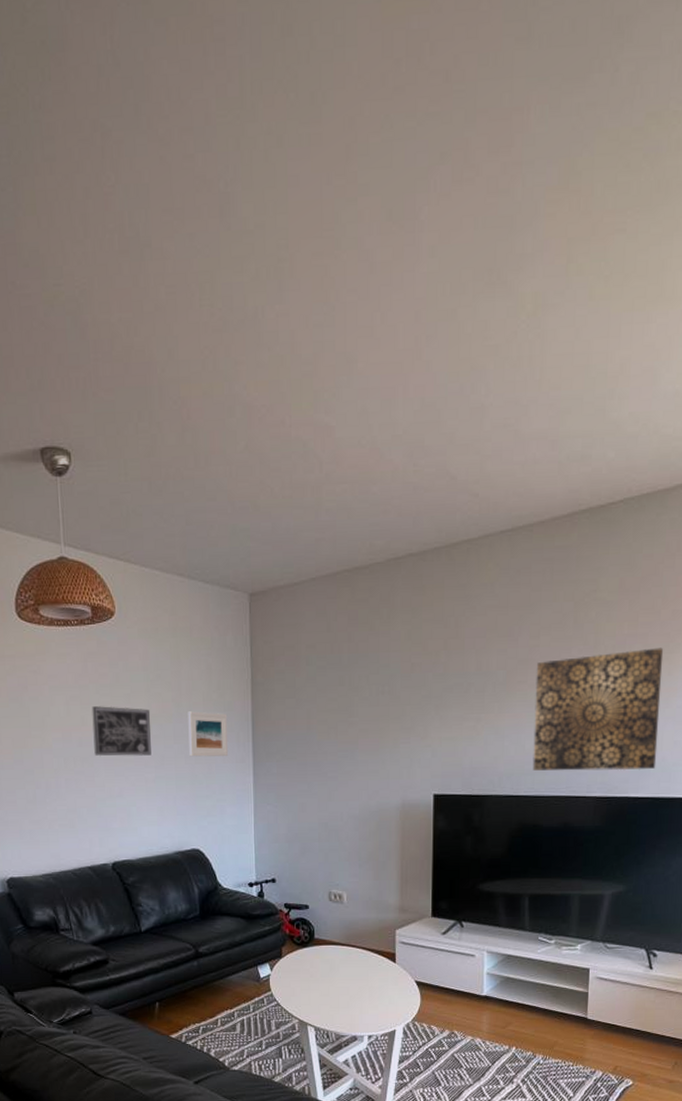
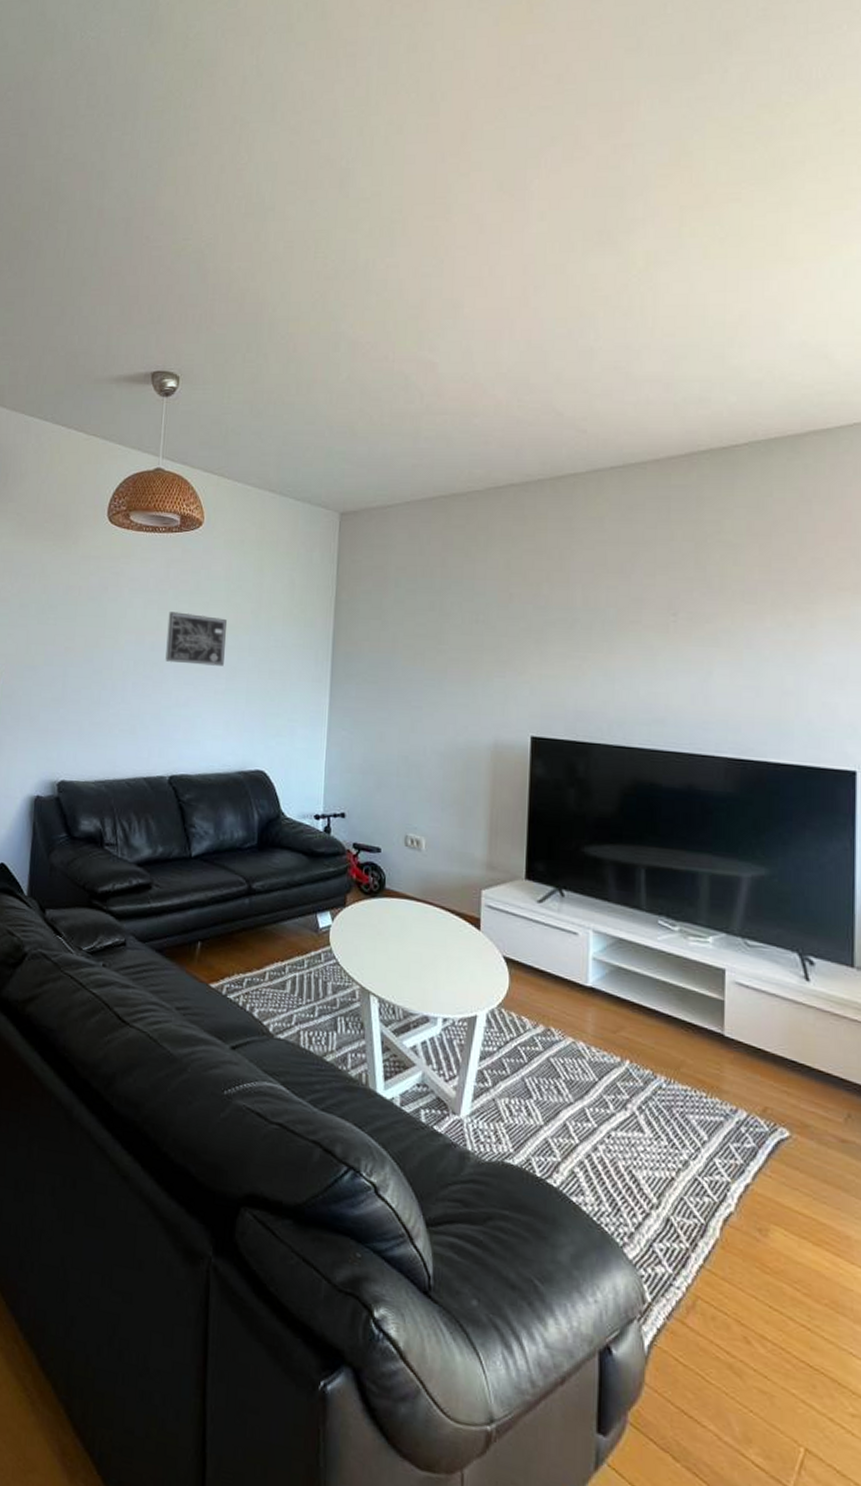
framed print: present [188,711,229,757] -> none [263,624,308,674]
wall art: present [532,647,664,771] -> none [648,596,804,732]

